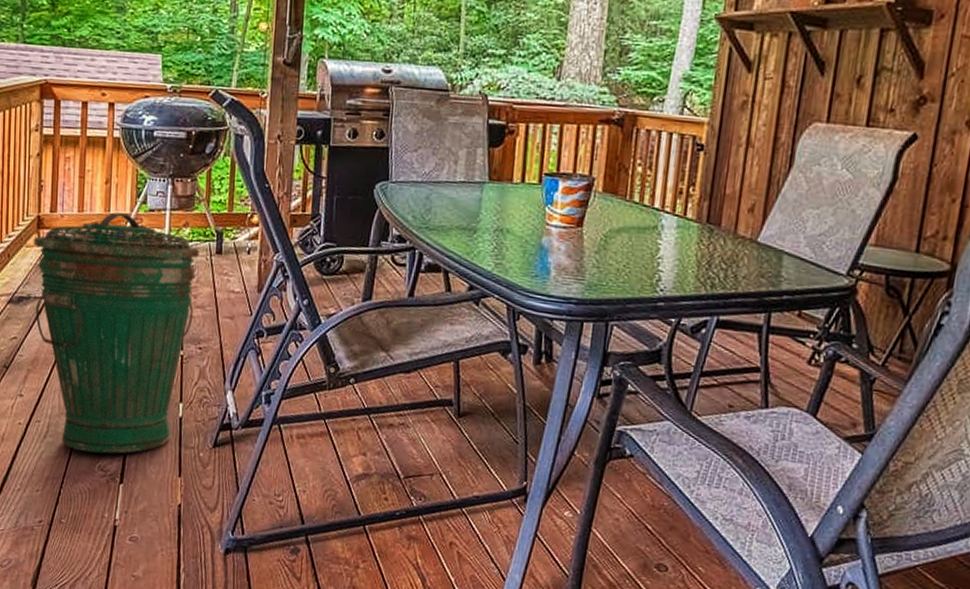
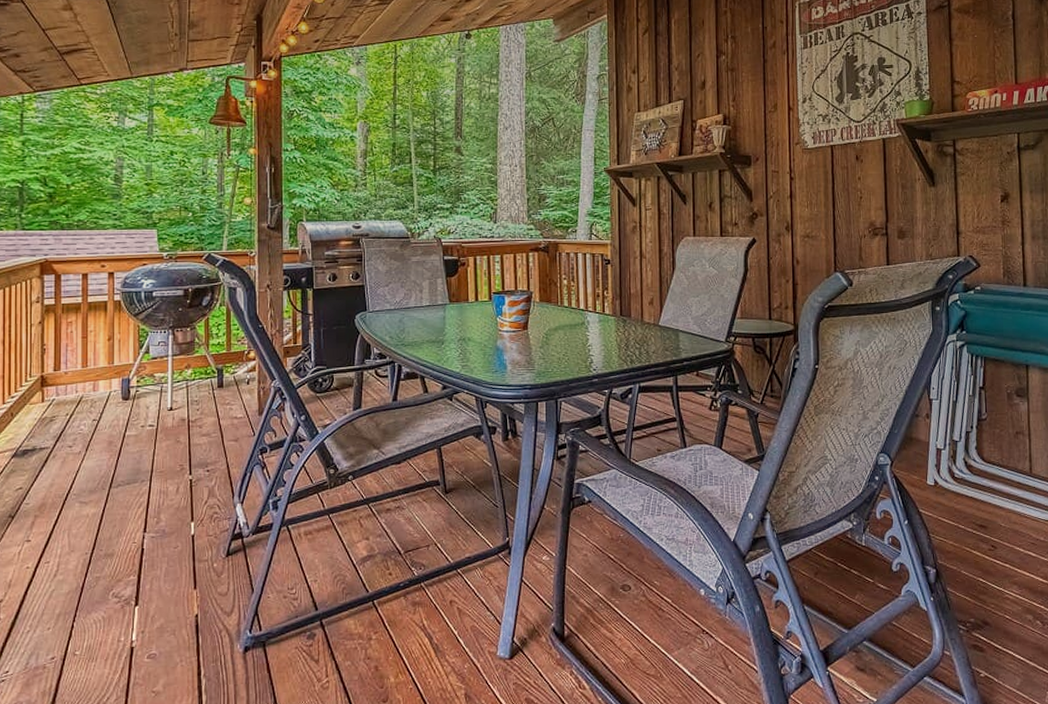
trash can: present [34,212,200,454] -> none [38,364,202,583]

